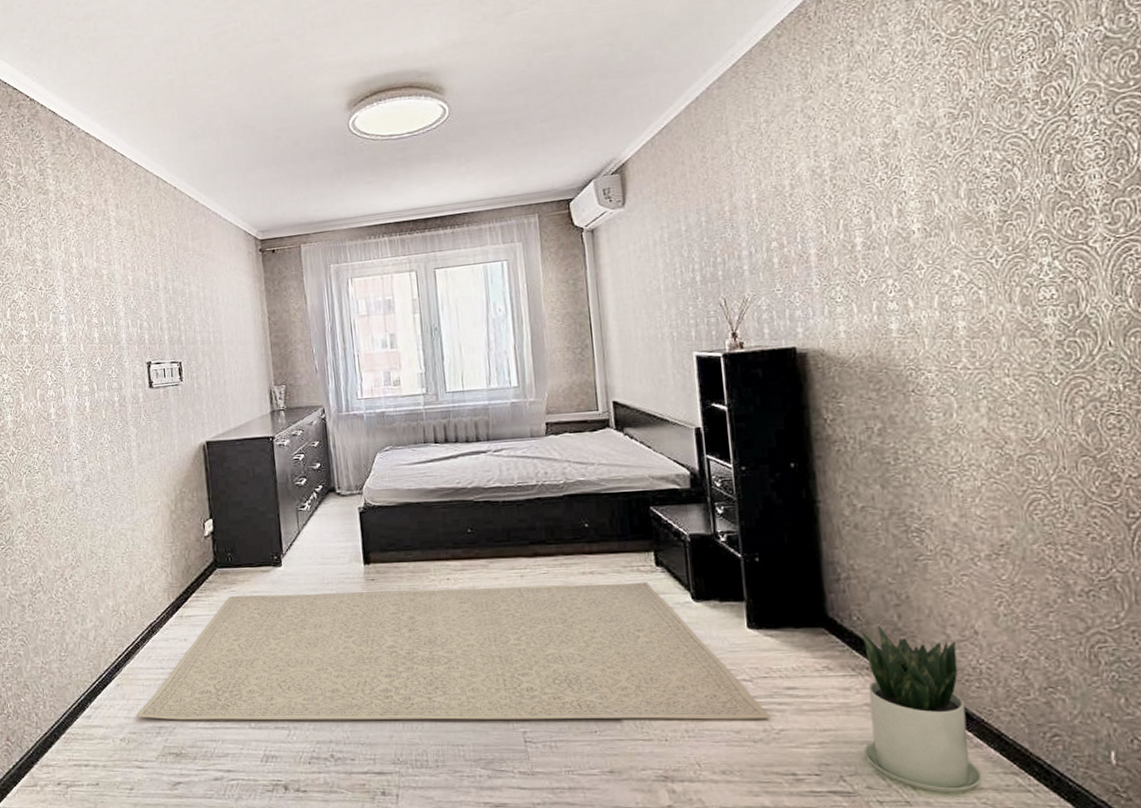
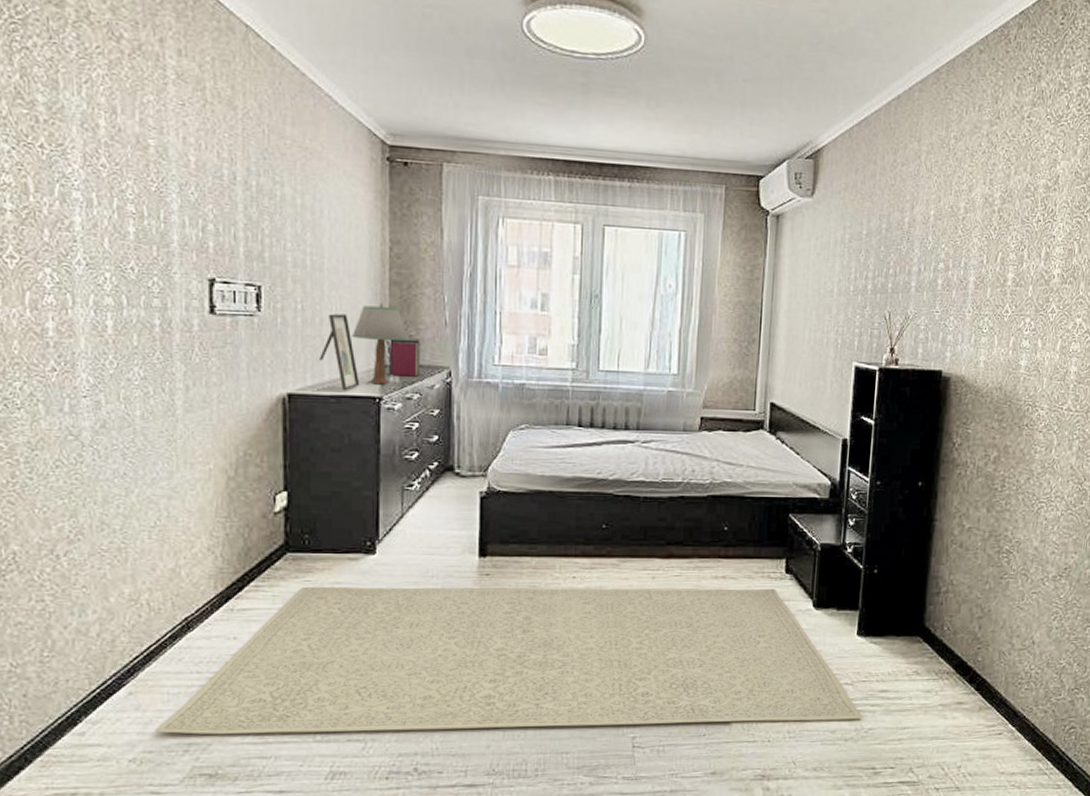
picture frame: none [226,374,257,435] -> present [320,313,360,391]
table lamp: none [247,362,290,427] -> present [351,303,409,385]
books: none [275,386,301,418] -> present [389,339,421,377]
planter: present [861,626,983,793] -> none [931,635,1018,779]

